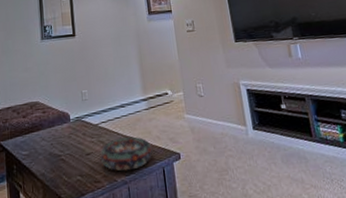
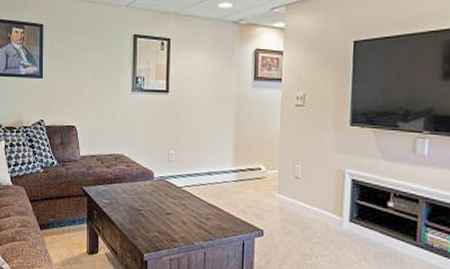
decorative bowl: present [100,136,153,171] -> none [180,204,234,237]

